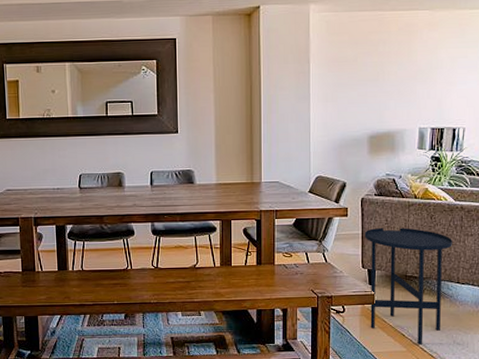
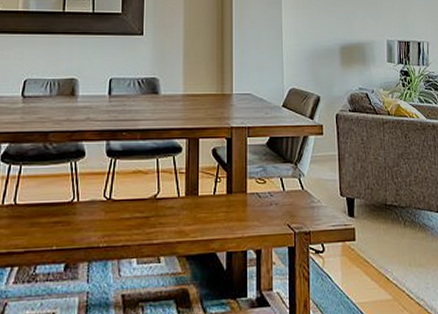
side table: present [364,228,452,345] -> none [341,148,428,290]

